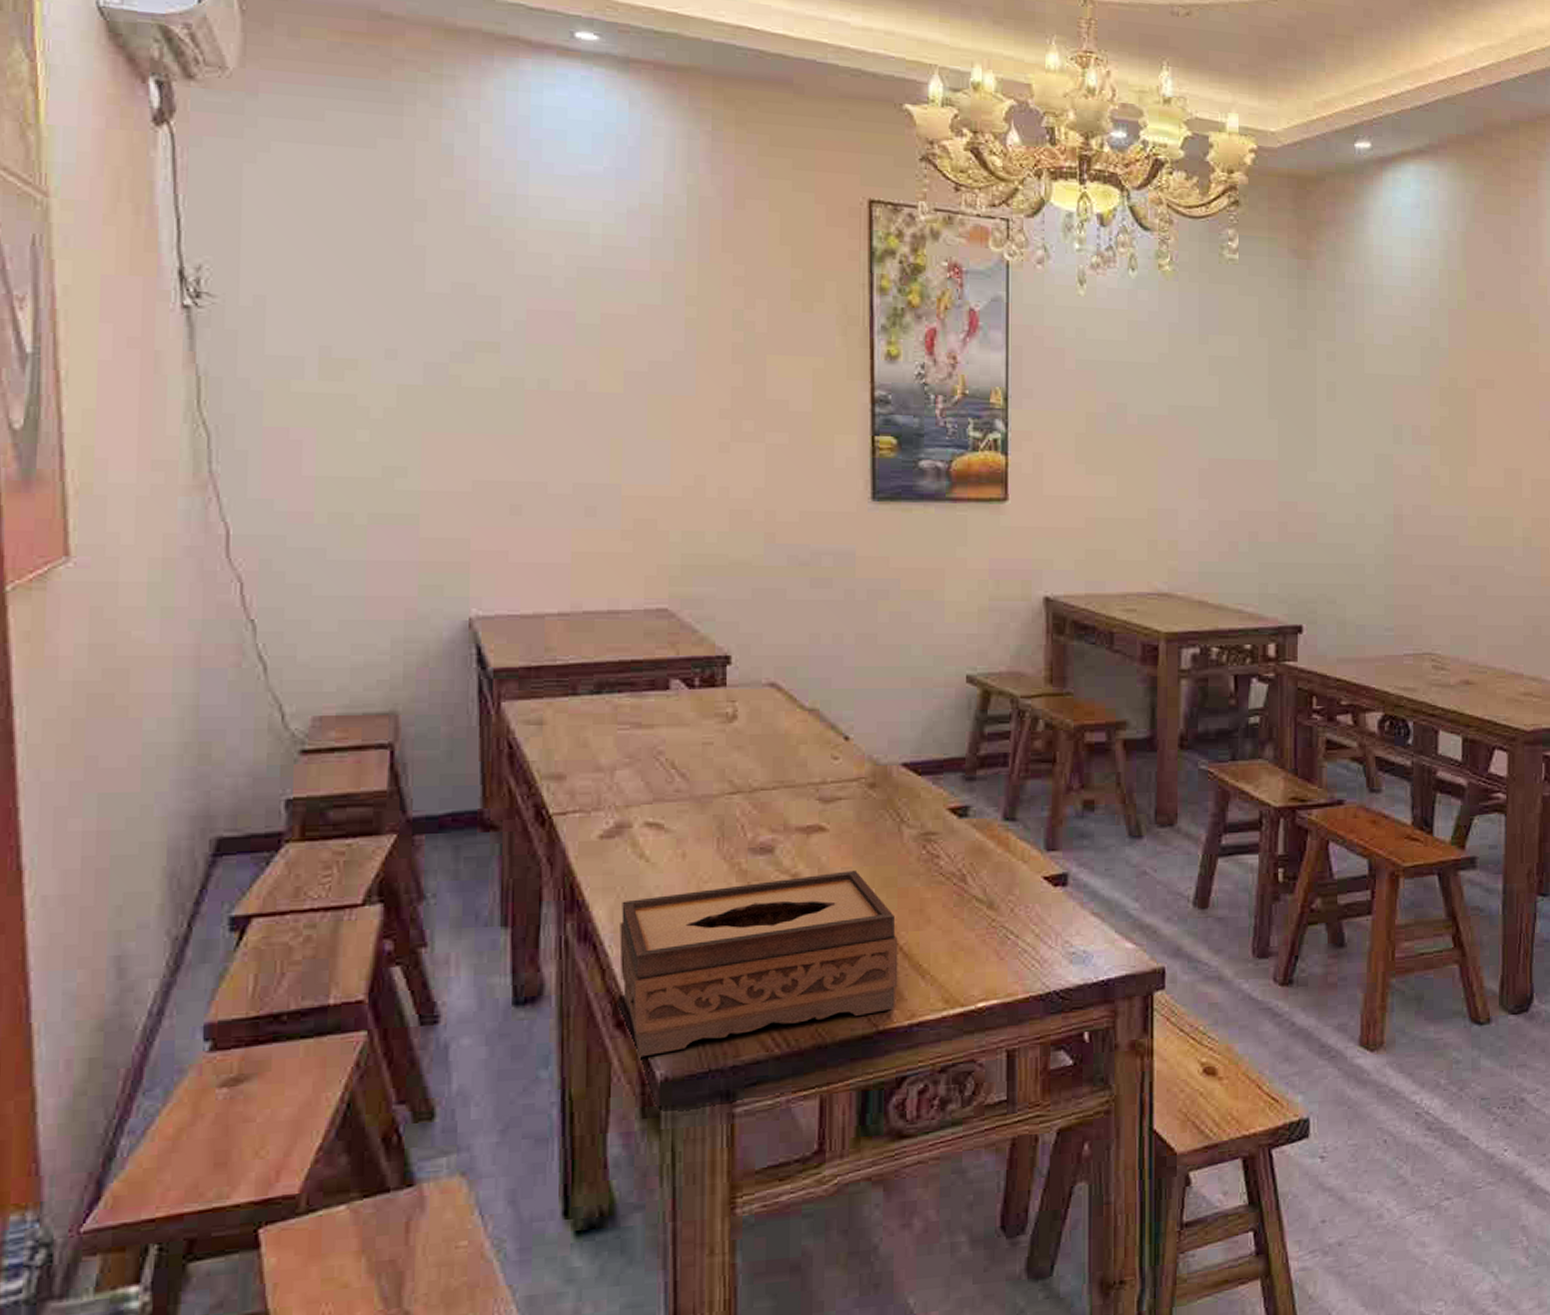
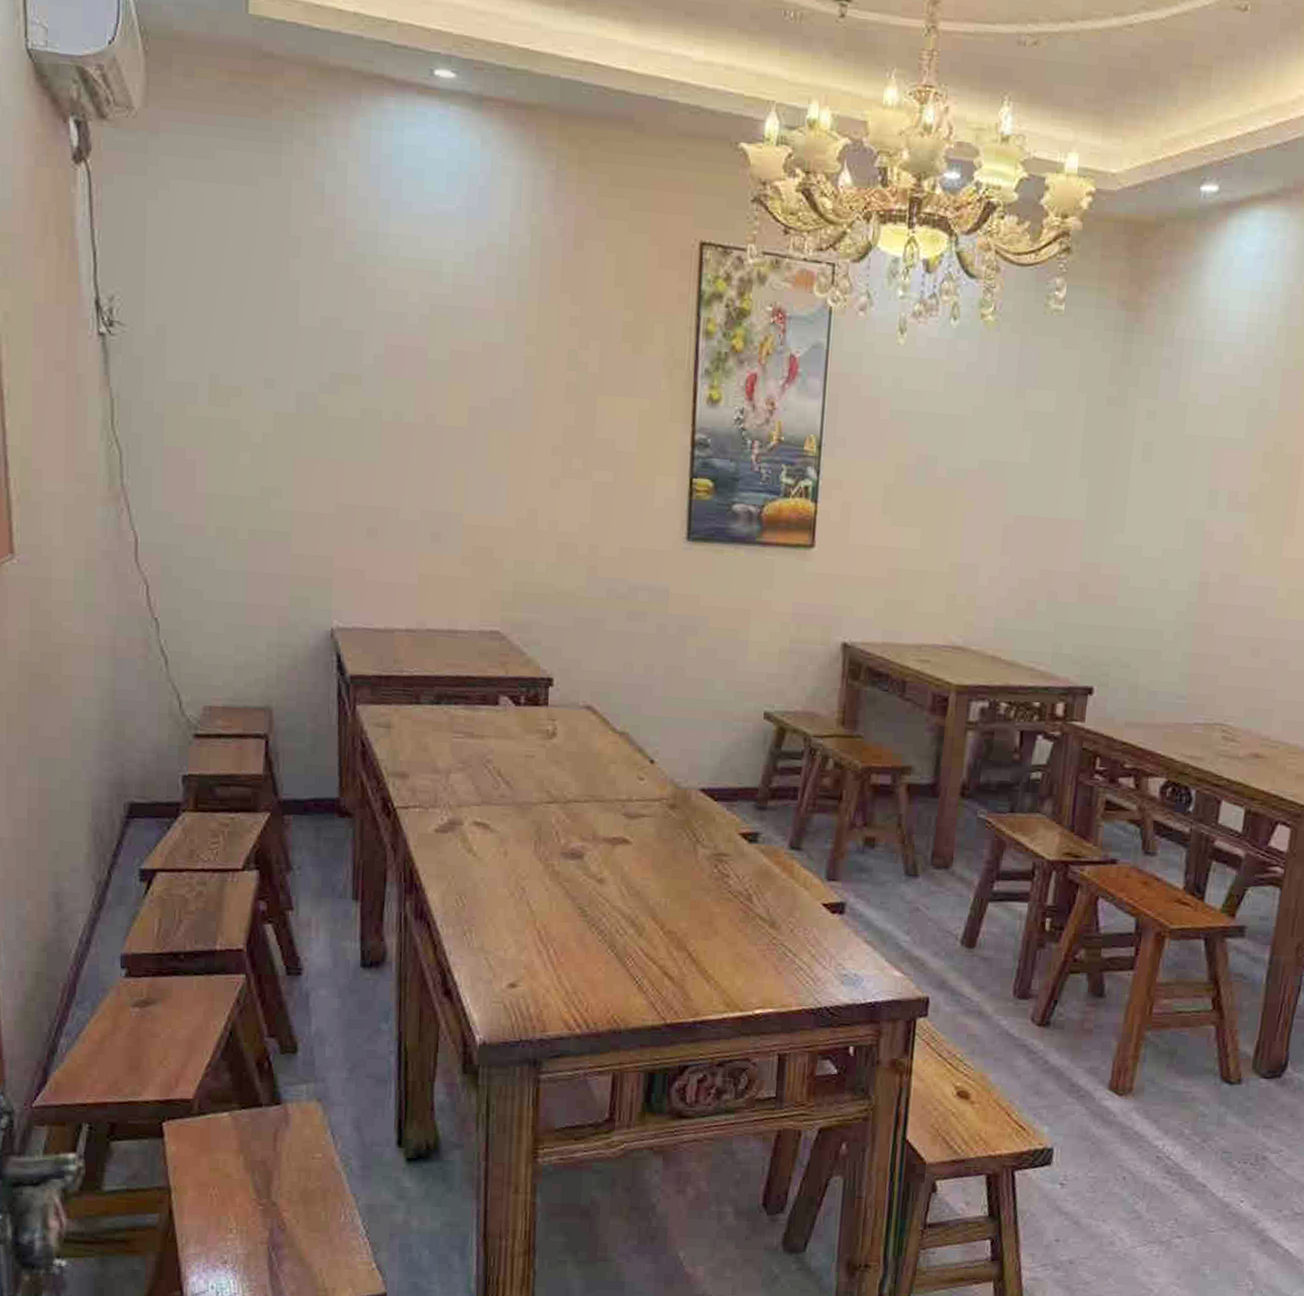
tissue box: present [619,869,898,1058] -> none [449,880,688,1023]

